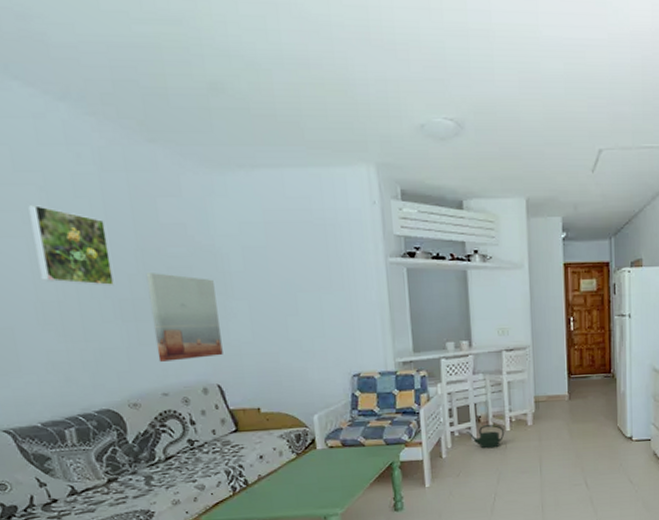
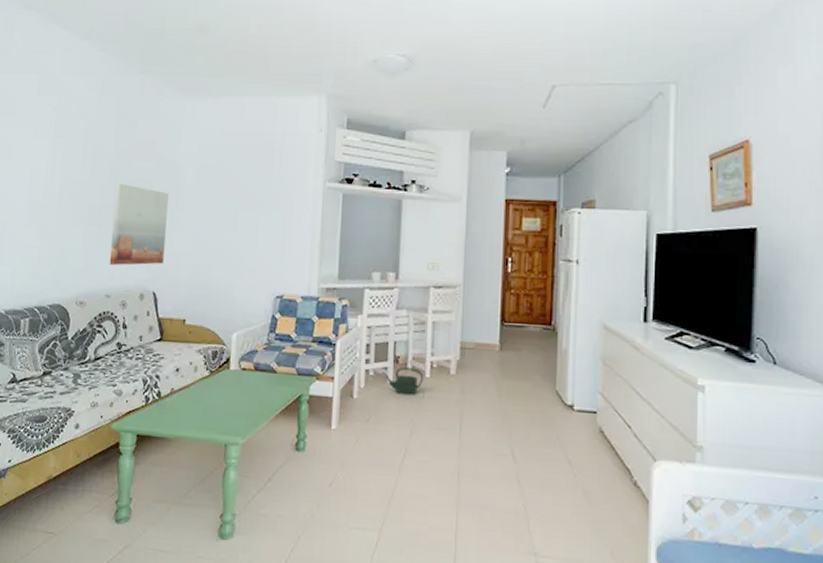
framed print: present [28,205,114,286] -> none [36,122,93,193]

